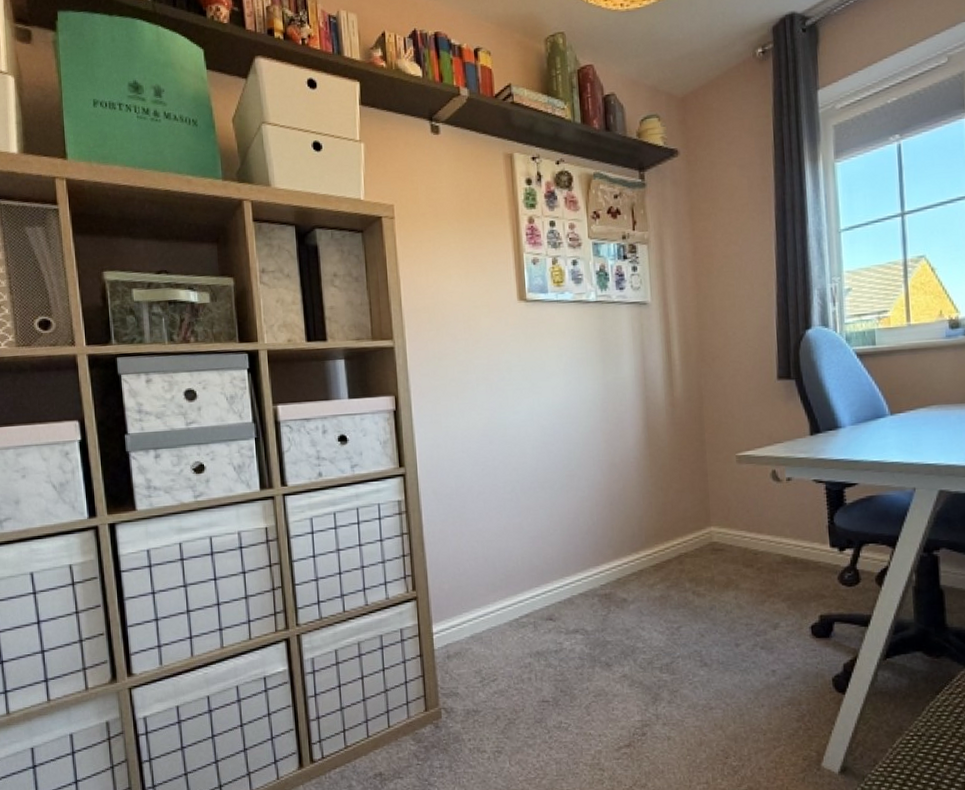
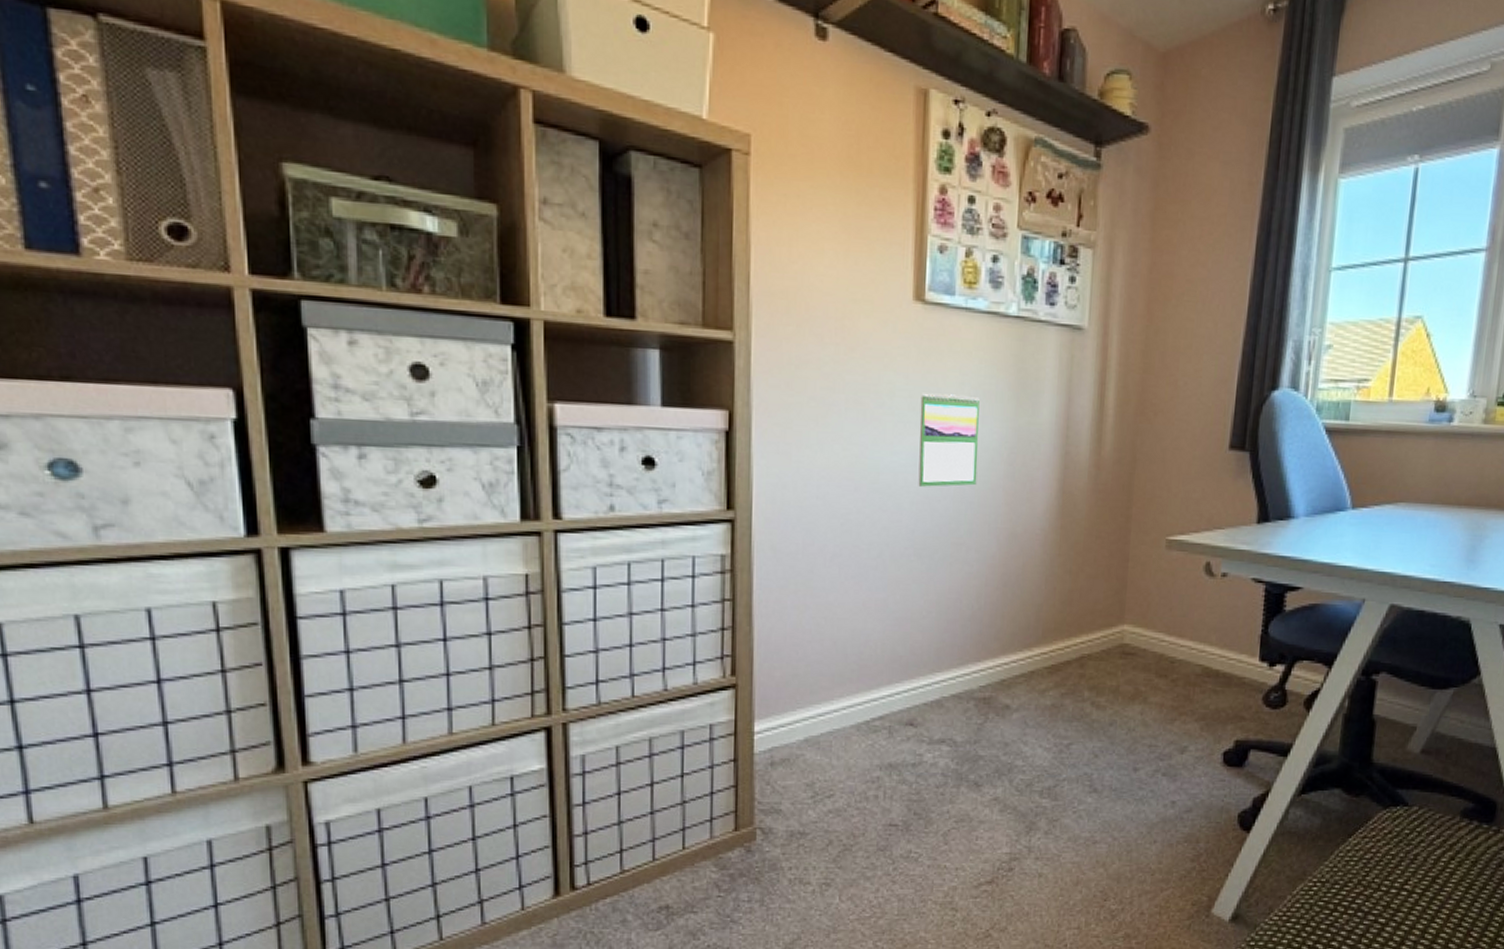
calendar: none [531,363,580,435] -> present [918,393,980,487]

